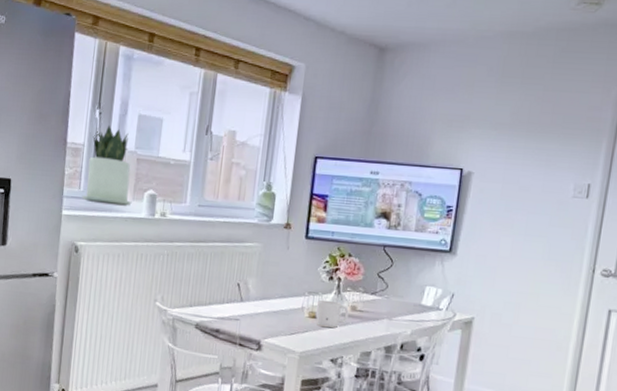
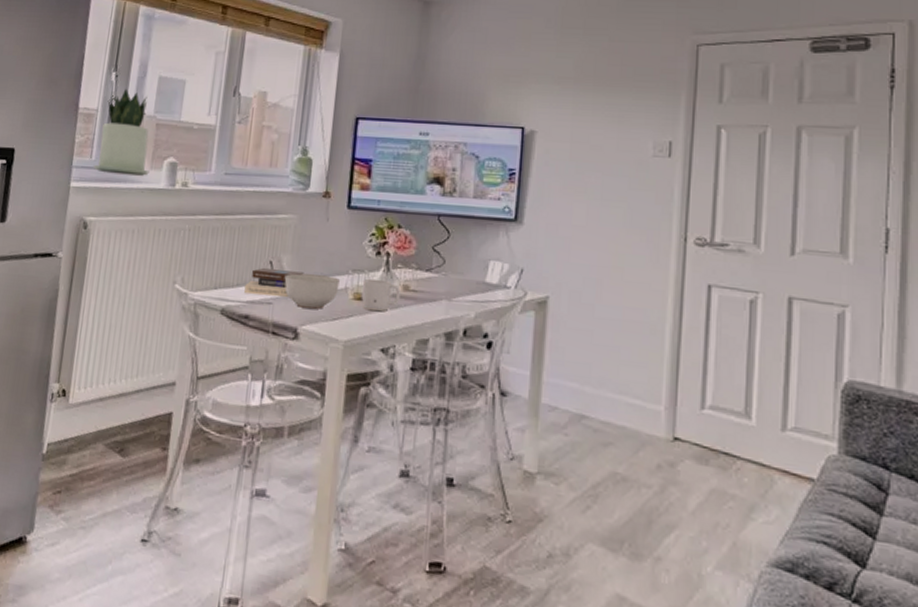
books: none [215,288,267,315] -> present [244,267,304,298]
bowl: none [249,294,298,325] -> present [284,273,341,309]

